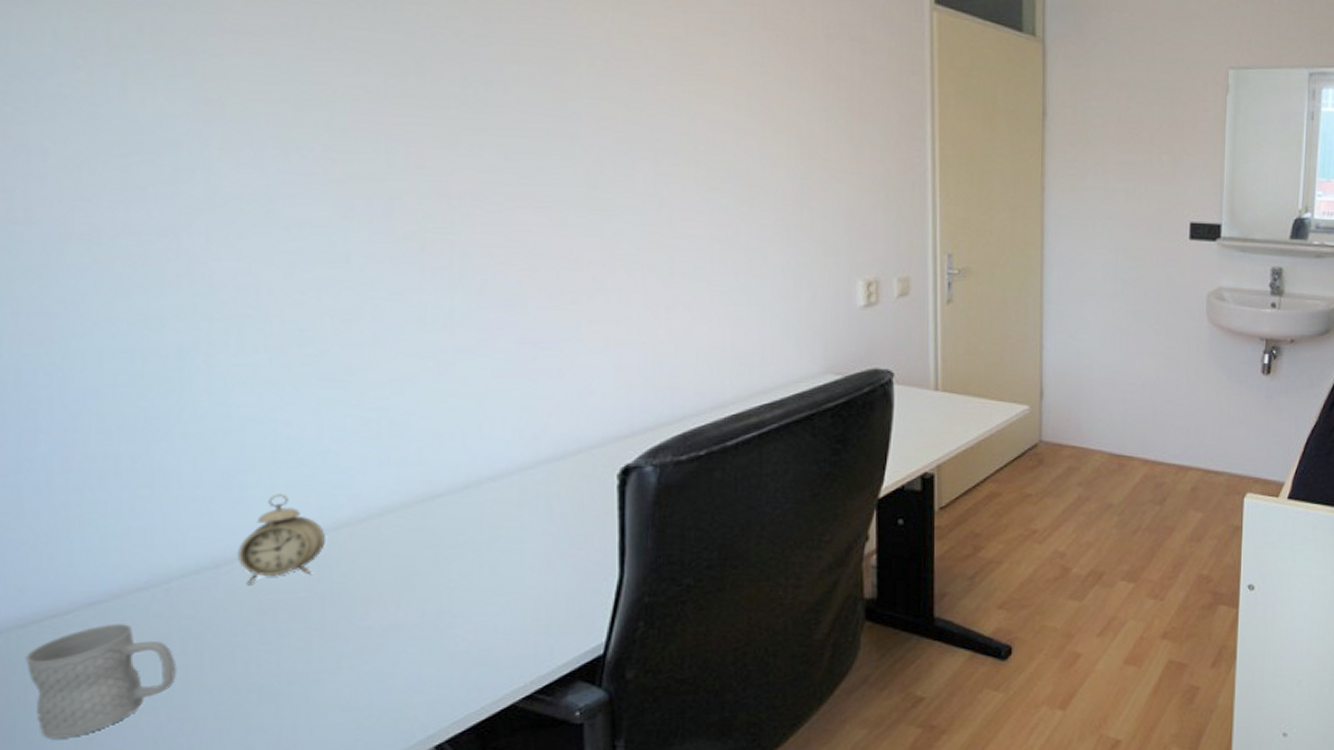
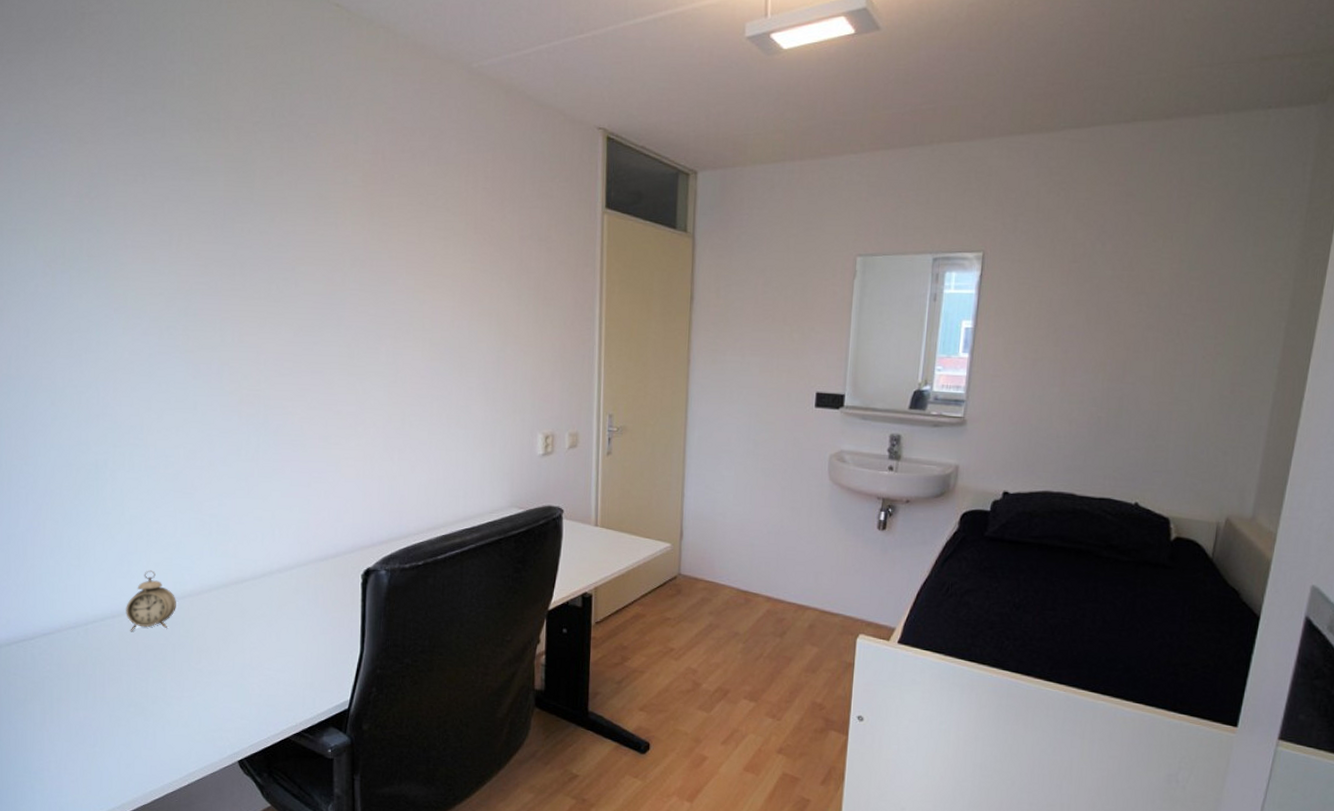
mug: present [25,624,176,740] -> none [9,649,89,722]

